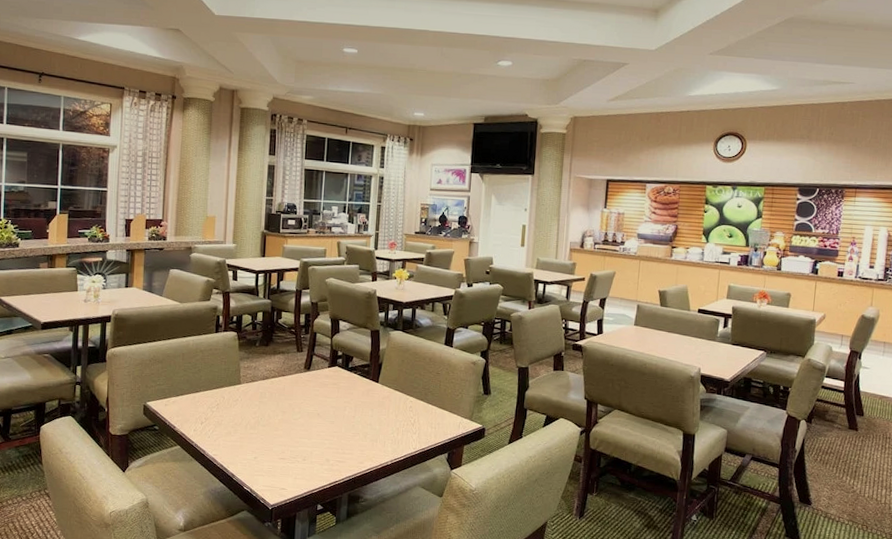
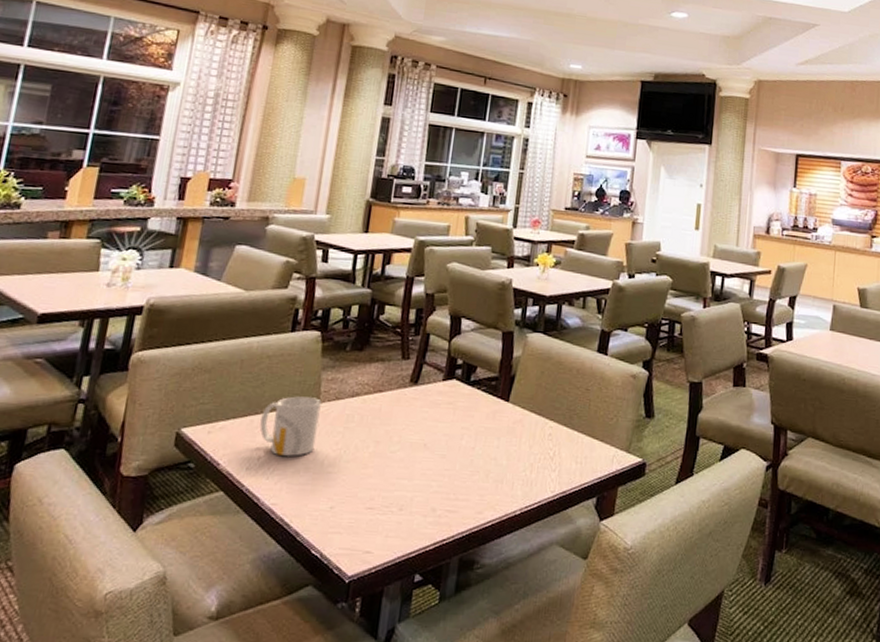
mug: none [200,379,242,422] -> present [260,396,321,456]

